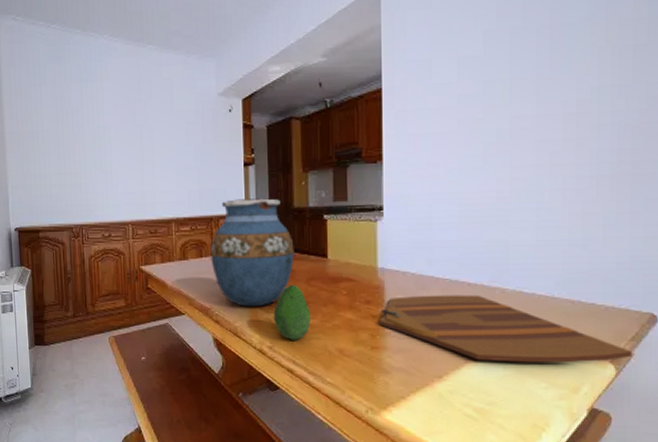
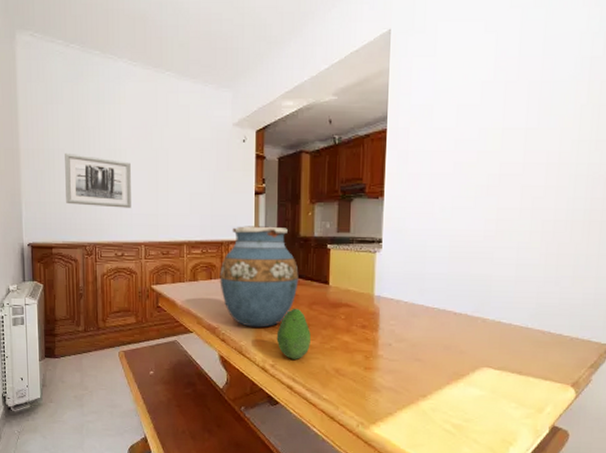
wall art: none [49,134,117,187] -> present [65,152,131,208]
cutting board: present [379,295,633,363] -> none [373,322,591,386]

